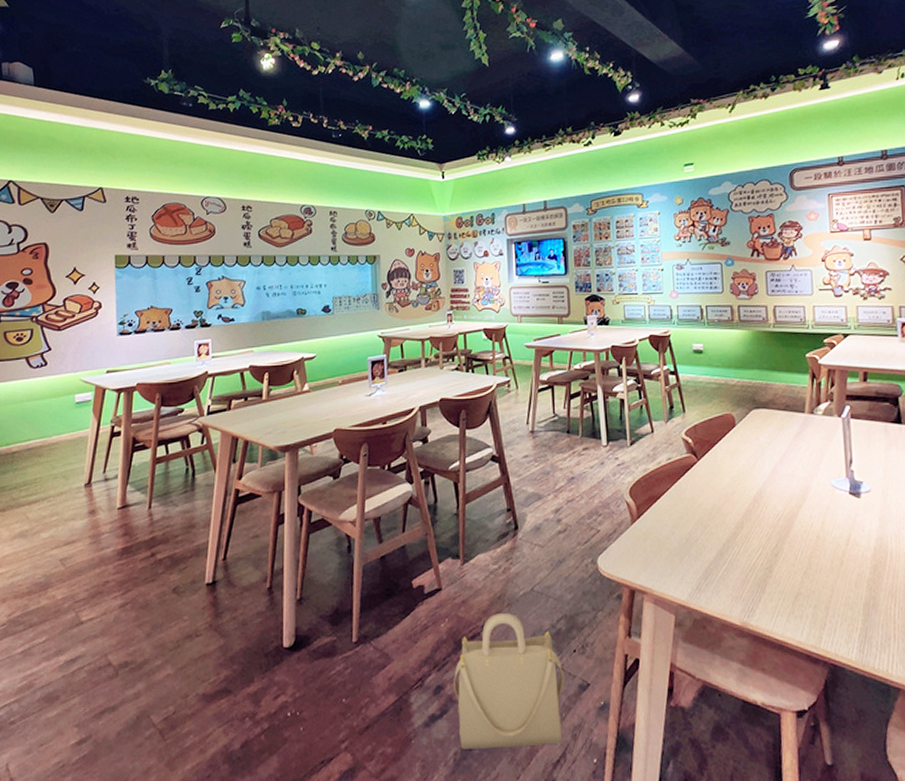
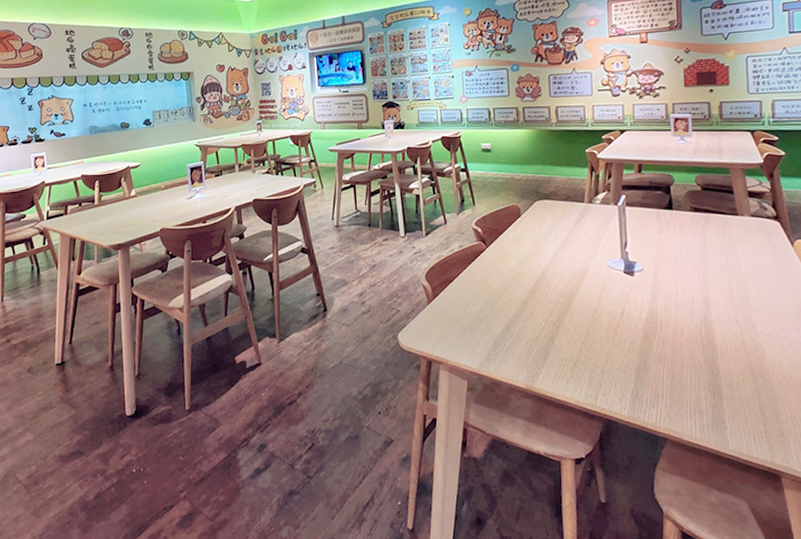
handbag: present [453,613,565,749] -> none [274,383,372,496]

